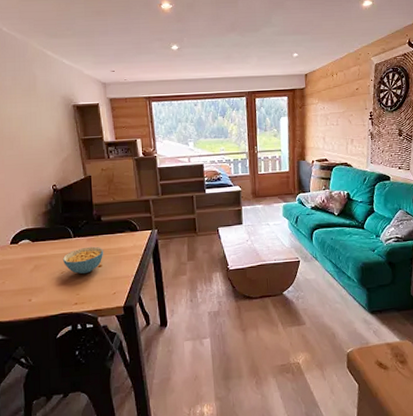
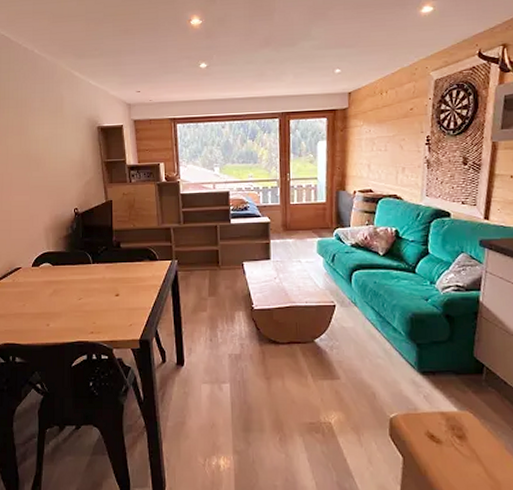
cereal bowl: present [62,246,104,274] -> none [80,274,122,303]

